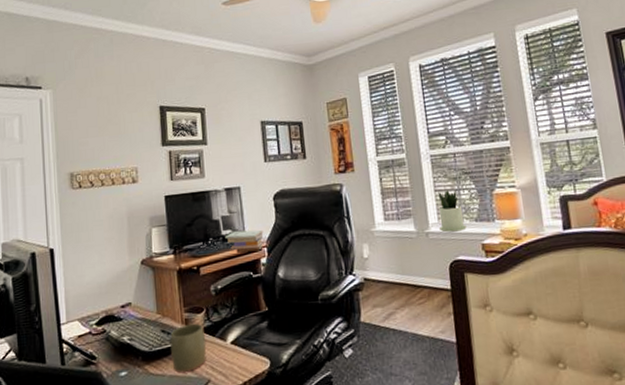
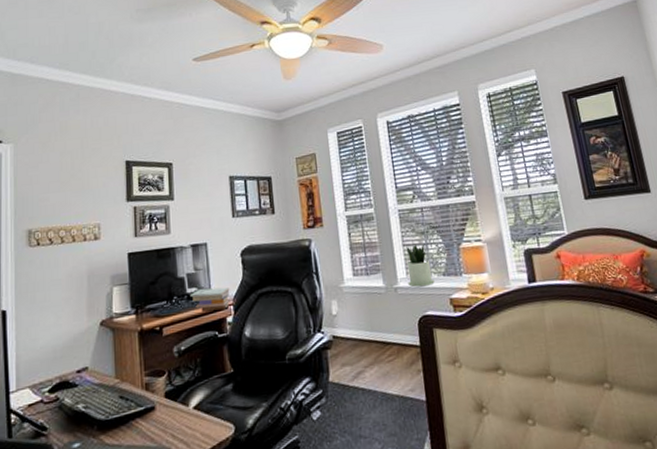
mug: present [170,323,207,372] -> none [128,387,168,442]

